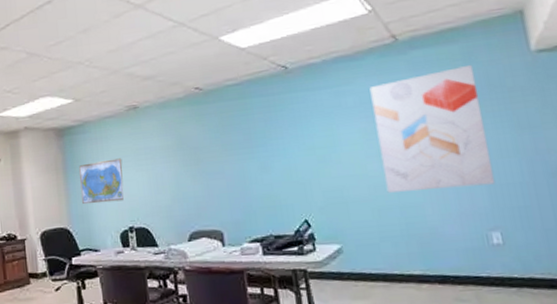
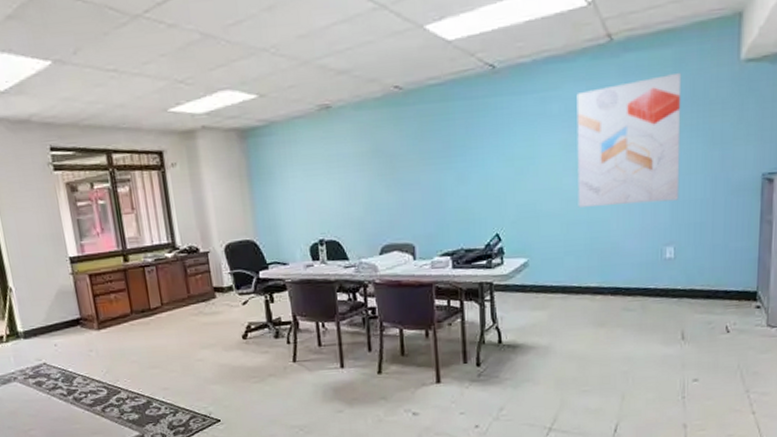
world map: present [79,158,124,204] -> none [265,165,314,215]

